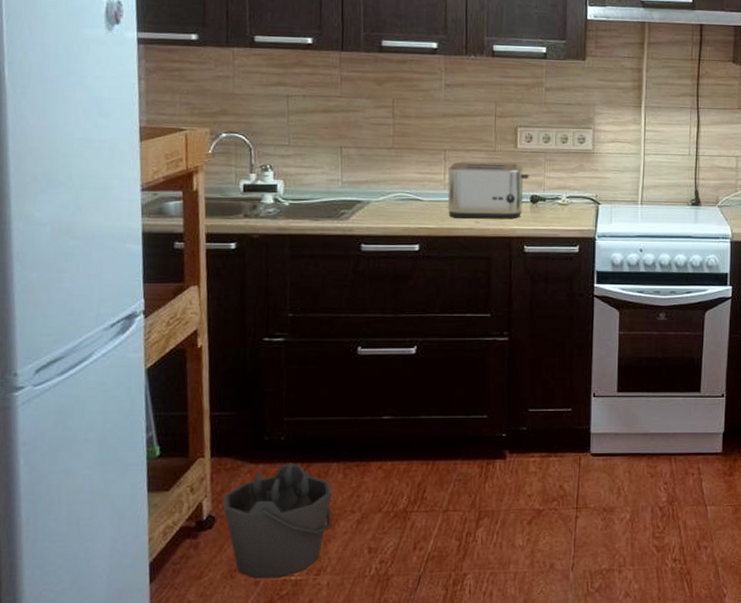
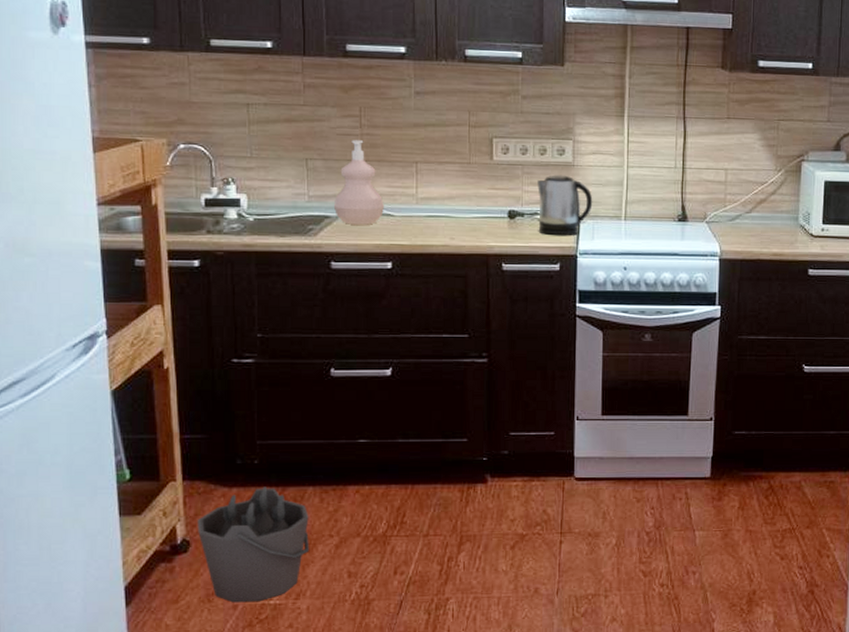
soap bottle: none [365,129,413,210] -> present [333,140,384,226]
toaster: present [447,161,529,219] -> none [420,174,506,236]
kettle: none [559,161,611,220] -> present [537,174,593,236]

